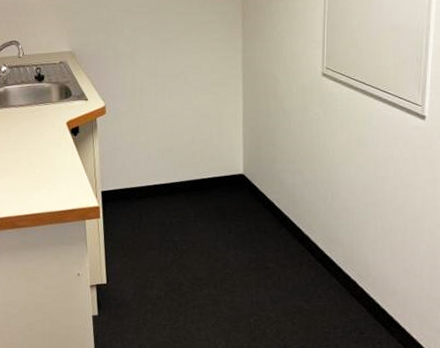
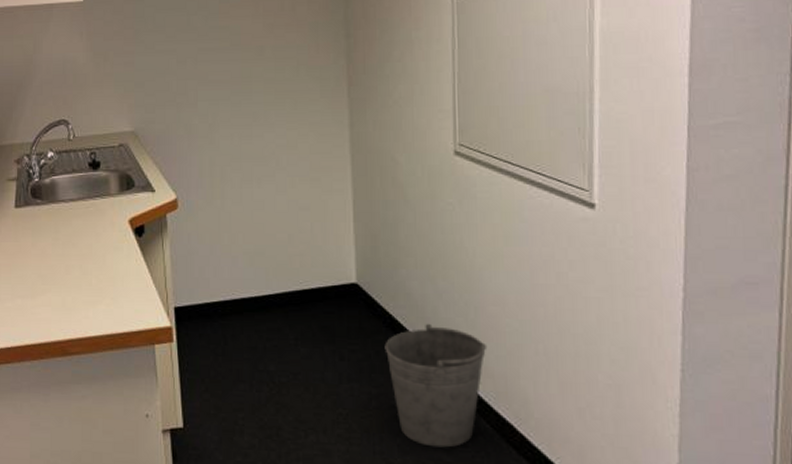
bucket: none [263,206,340,298] -> present [384,324,488,448]

